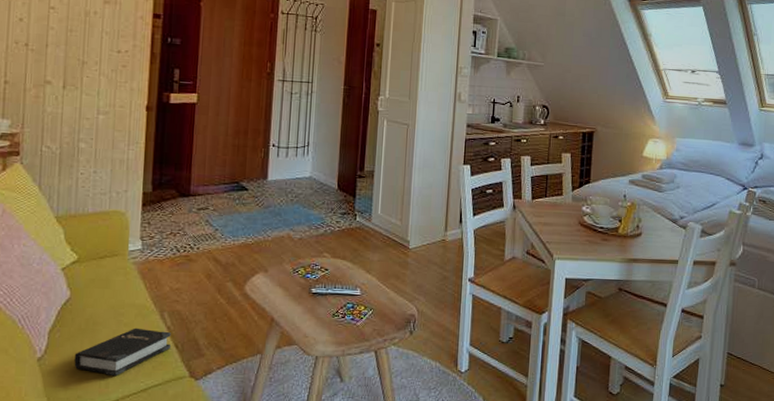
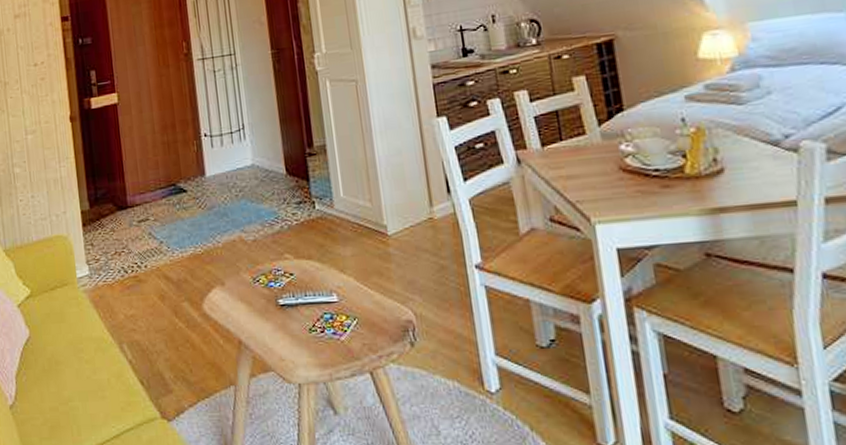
hardback book: present [74,328,171,376] -> none [43,364,137,421]

